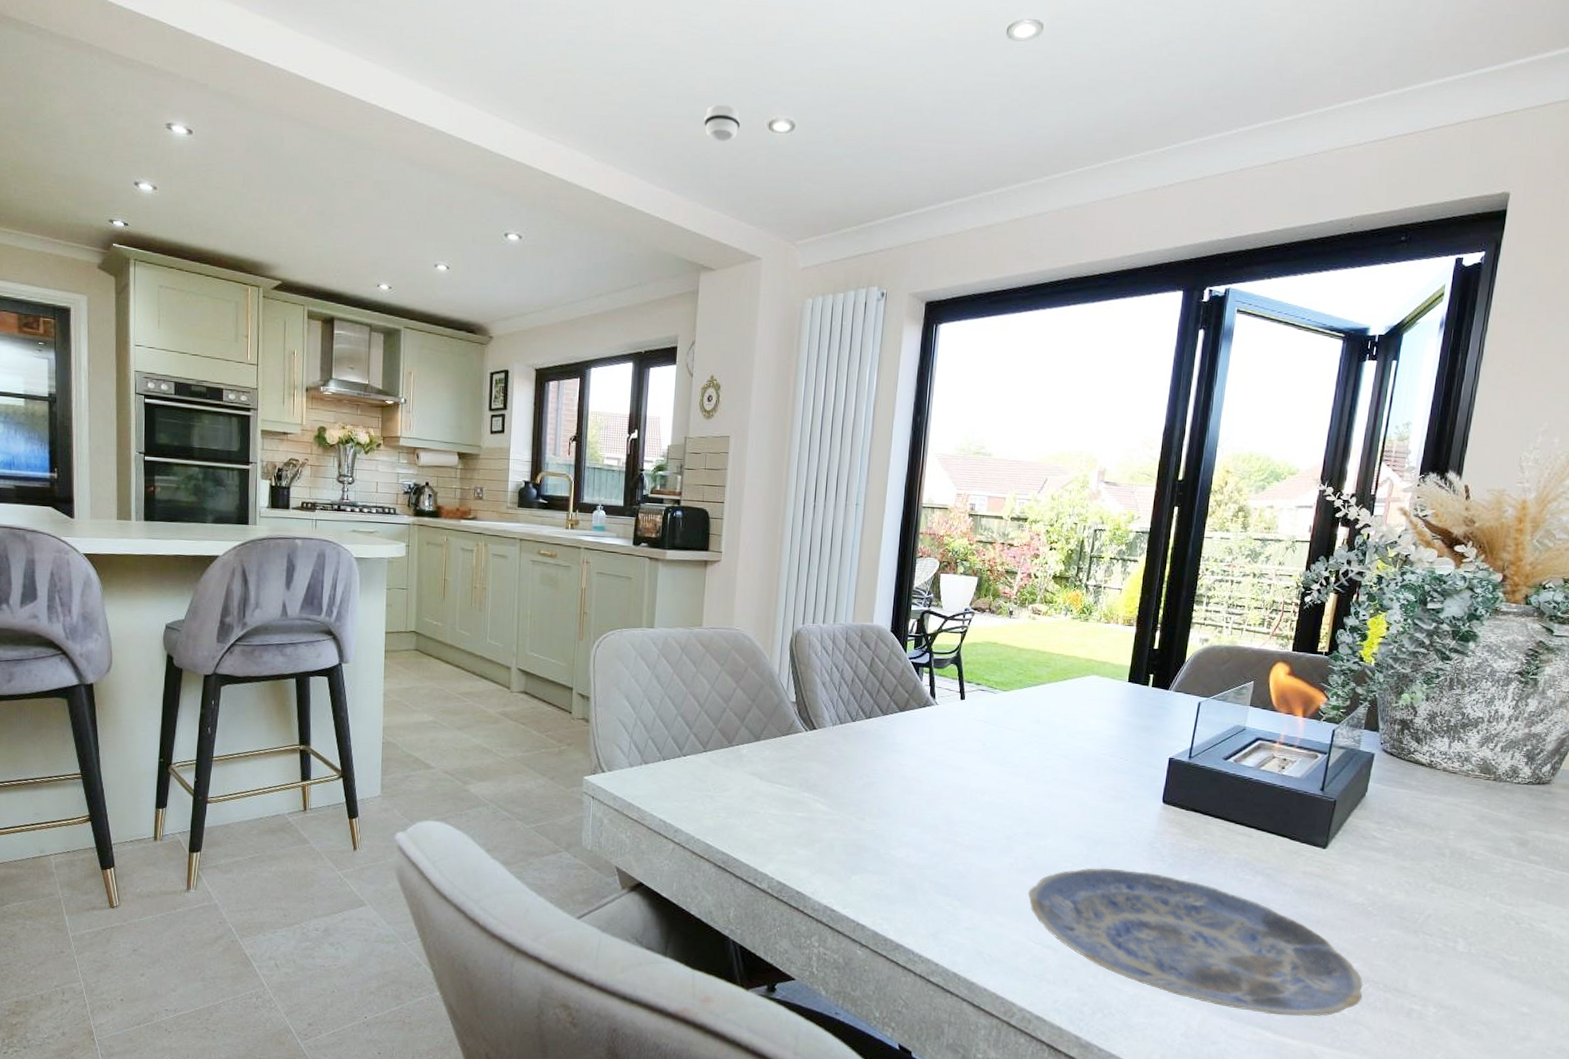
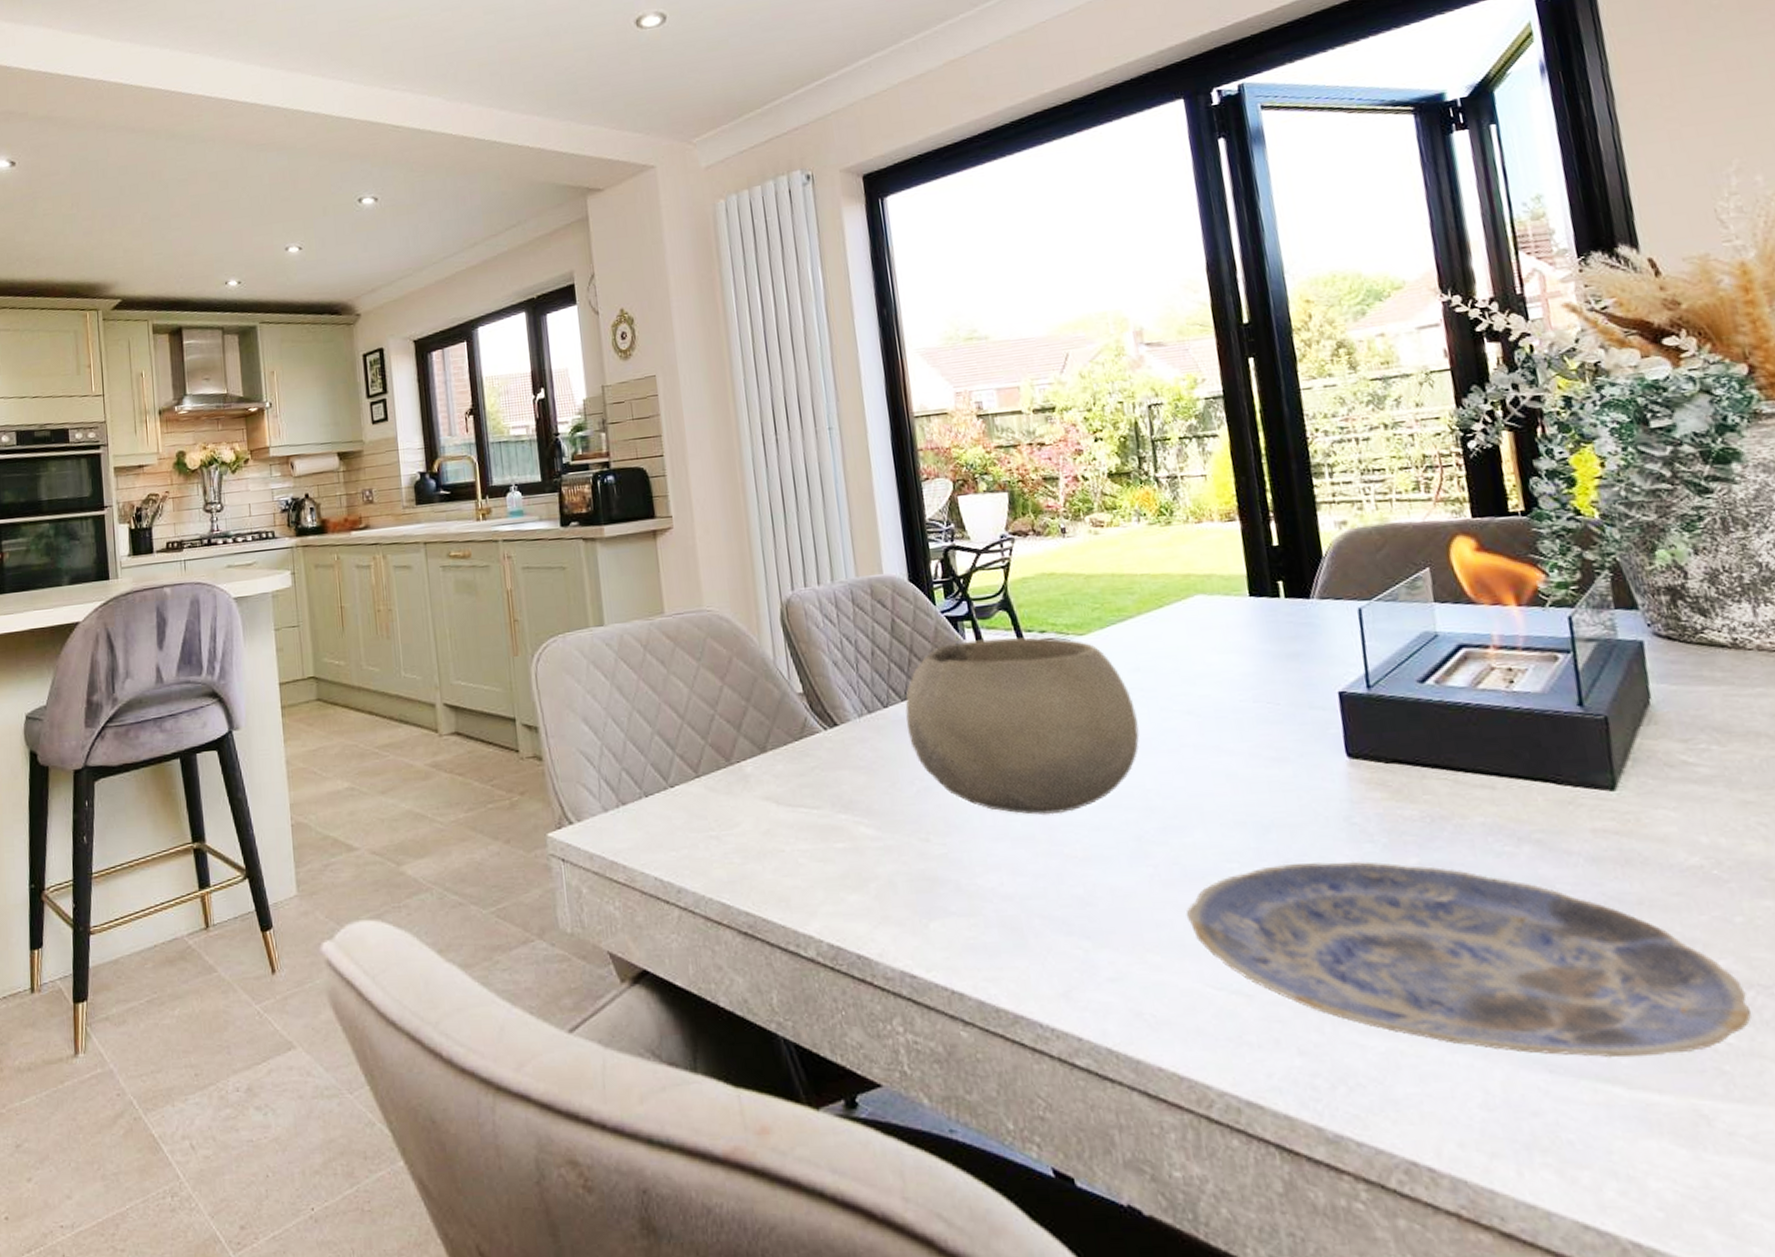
smoke detector: present [704,104,741,142] -> none [562,12,604,52]
bowl: none [866,682,1030,814] -> present [905,637,1140,816]

